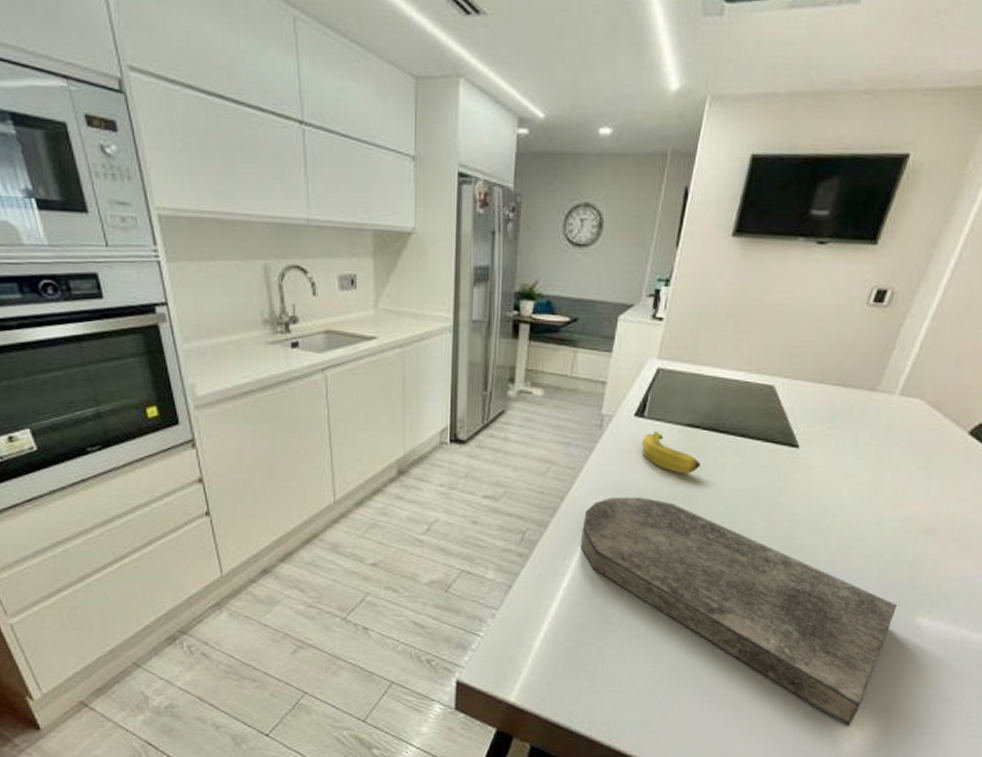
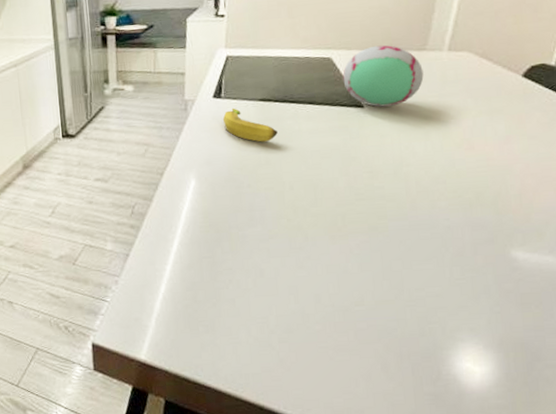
cutting board: present [581,497,897,727] -> none [182,166,489,364]
decorative ball: none [782,378,870,450] -> present [342,45,424,107]

